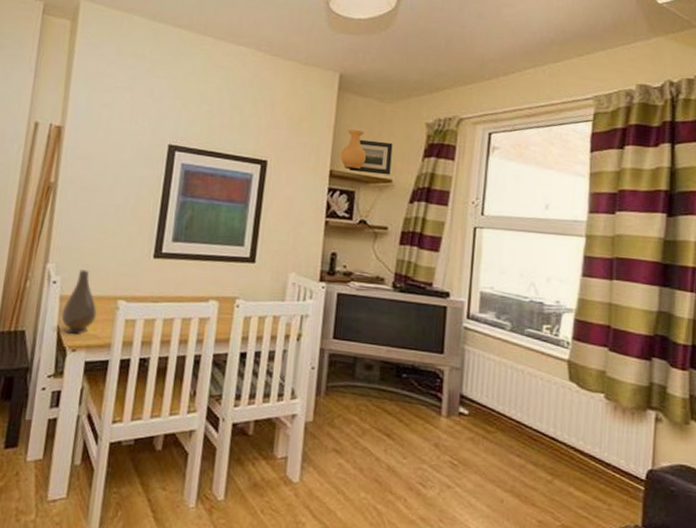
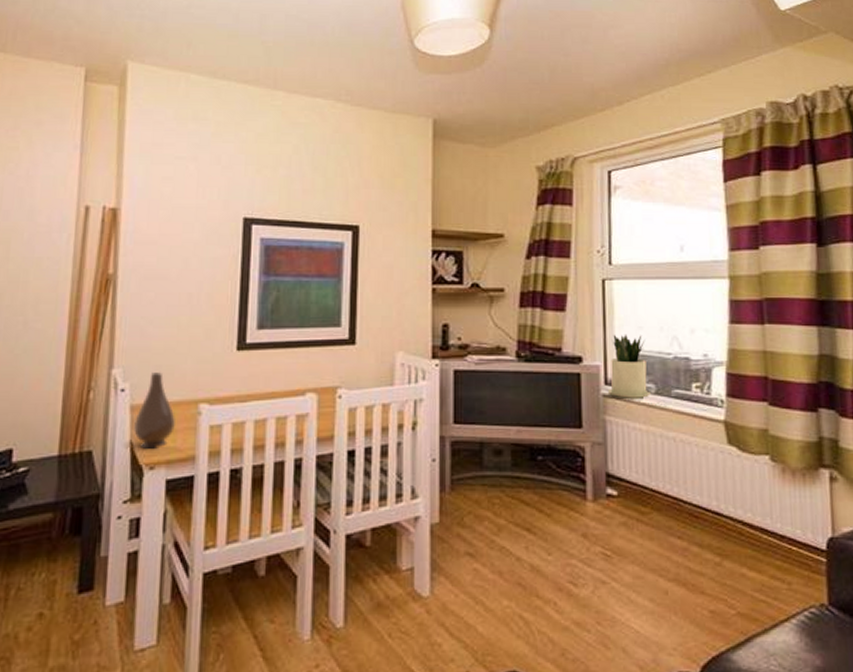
vase: present [341,129,367,171] -> none [443,182,473,228]
picture frame: present [350,139,393,175] -> none [454,191,501,229]
planter: none [468,276,506,334] -> present [607,334,650,398]

